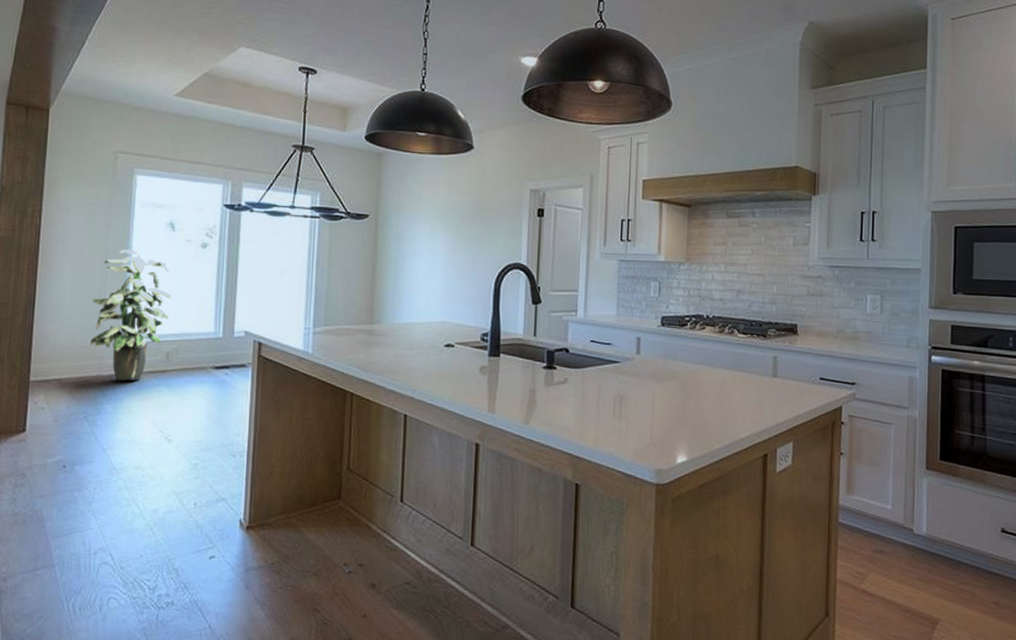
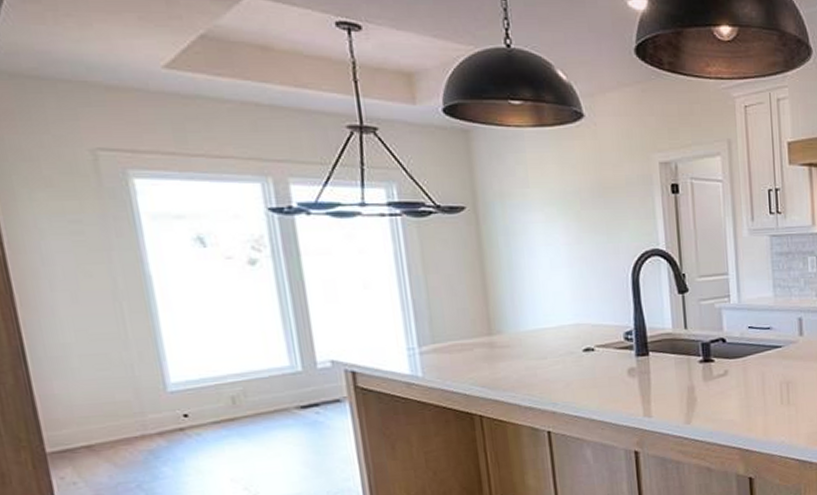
indoor plant: present [90,249,171,381] -> none [107,275,225,438]

